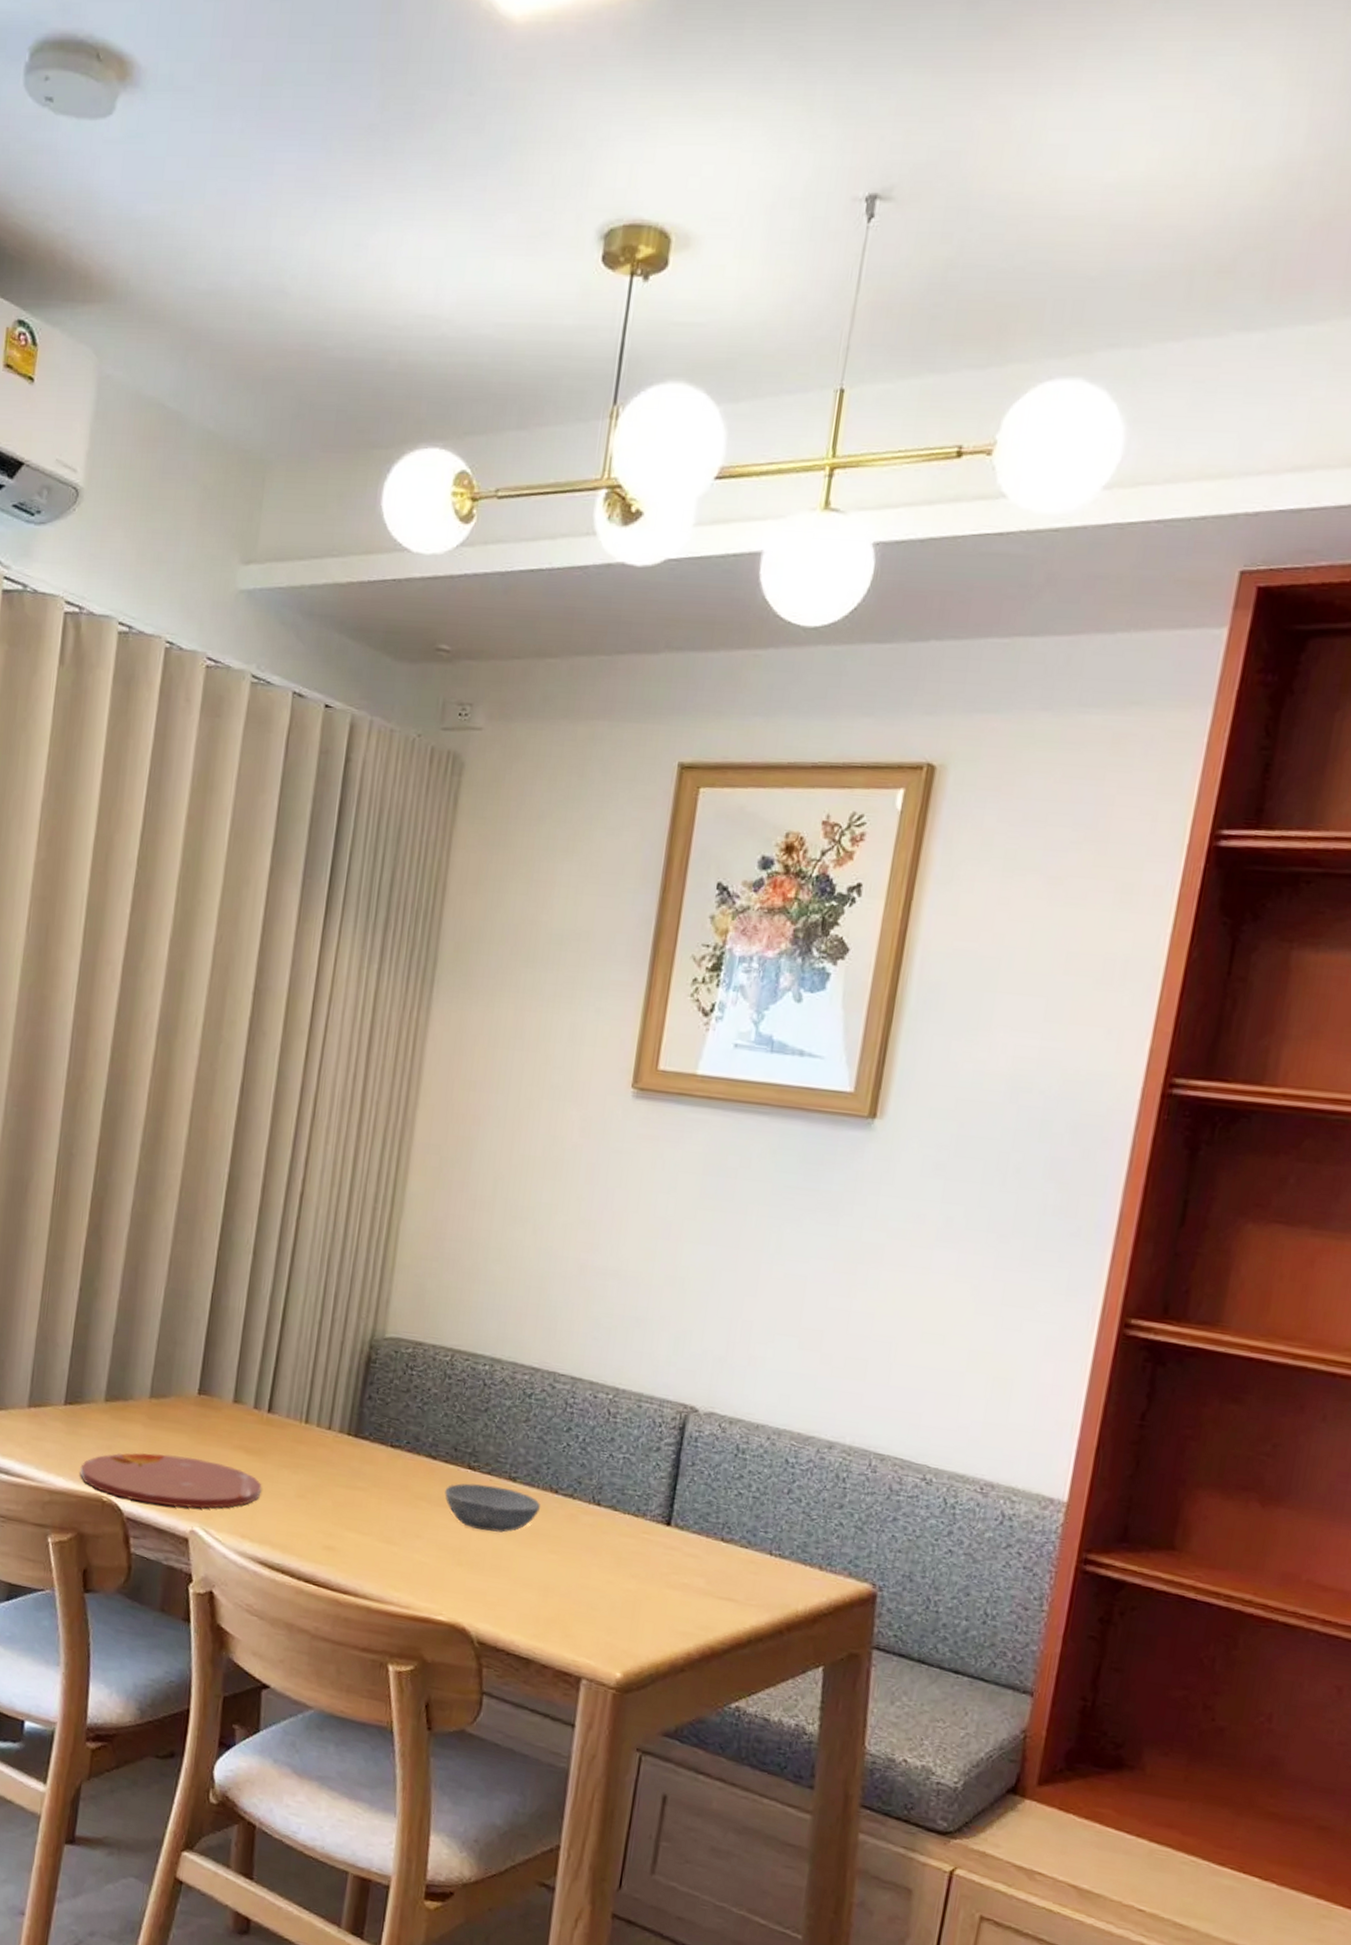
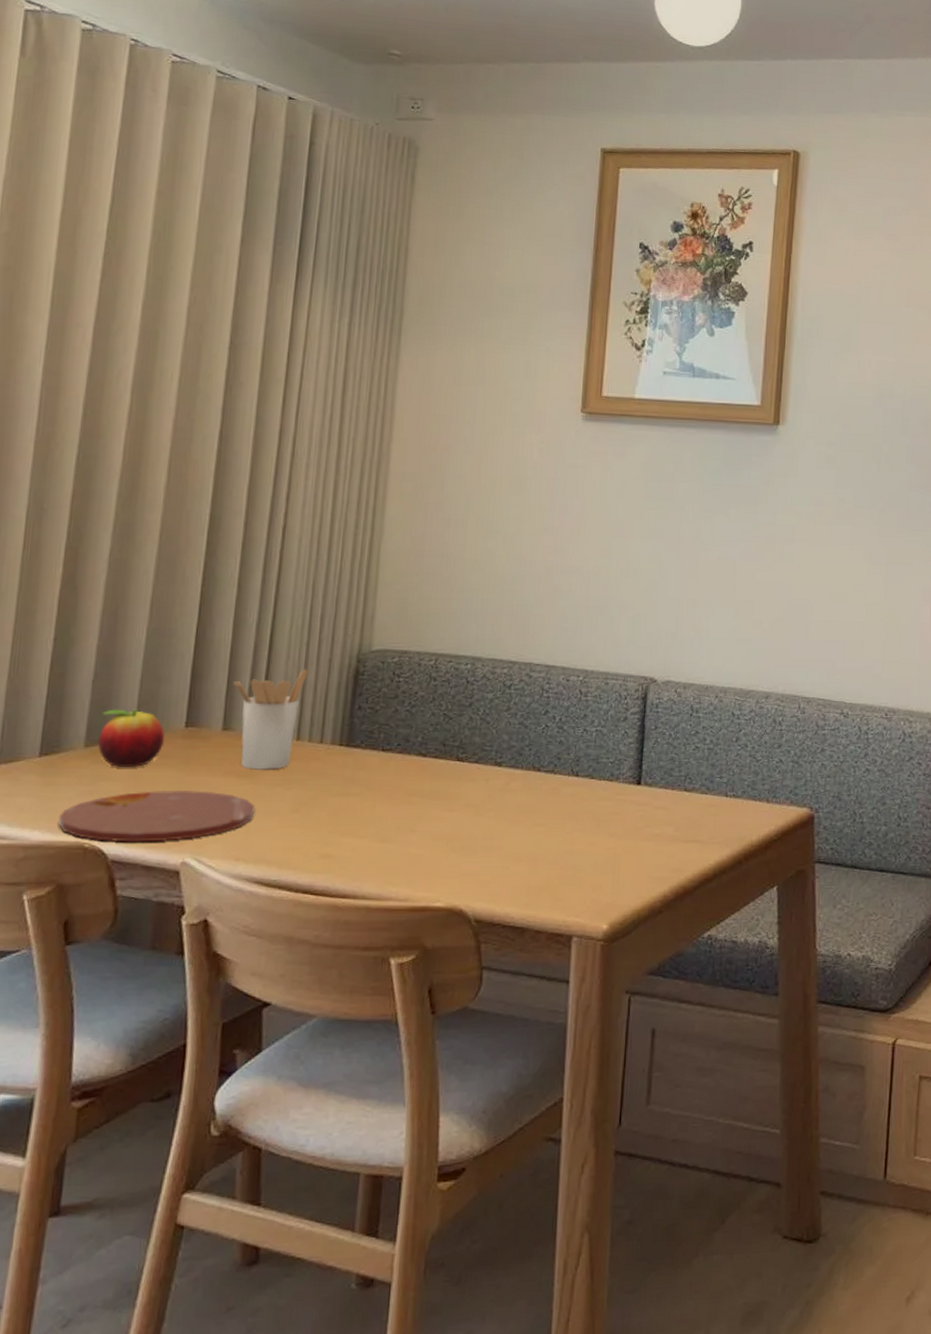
fruit: none [117,1366,180,1429] -> present [98,709,166,768]
utensil holder: none [246,1348,319,1451] -> present [234,668,308,771]
bowl: present [445,1483,540,1533] -> none [436,773,525,816]

